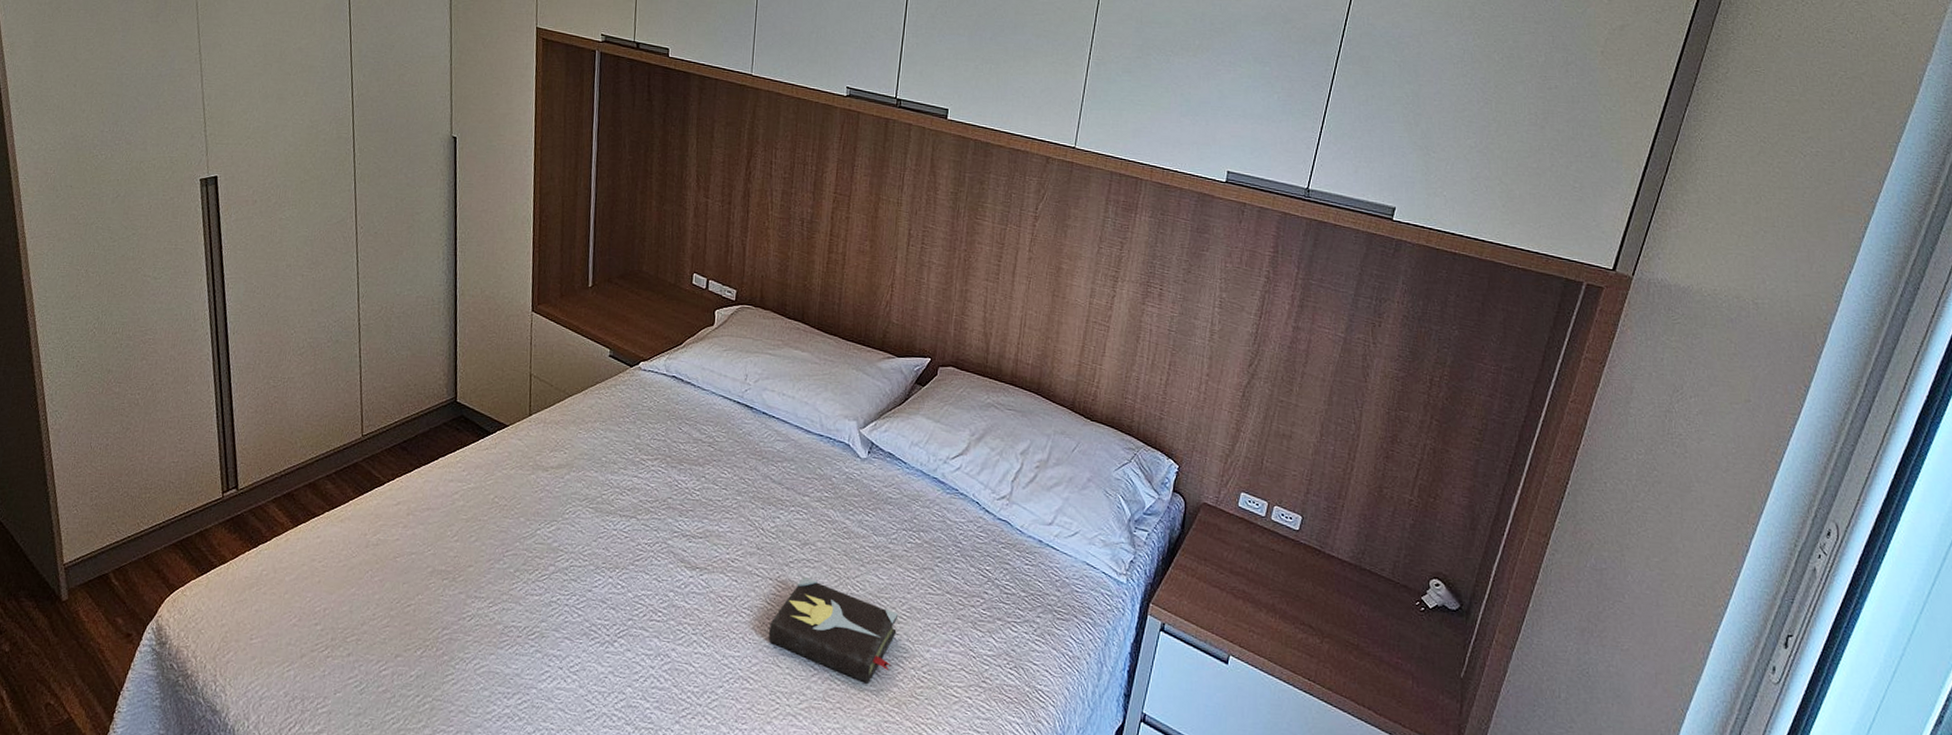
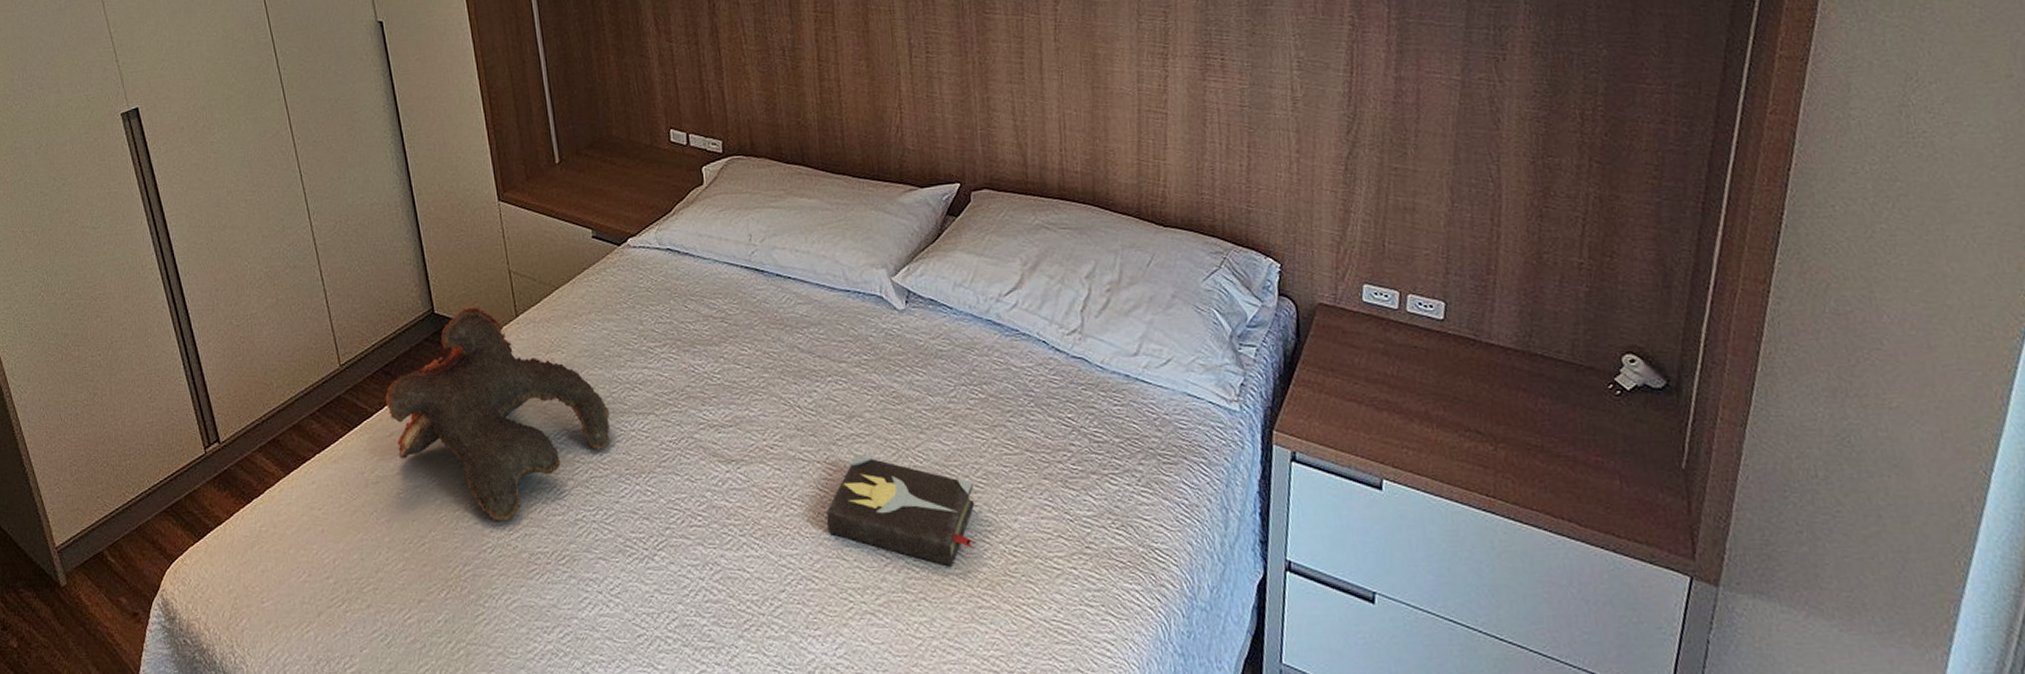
teddy bear: none [398,400,598,595] -> present [385,306,611,522]

